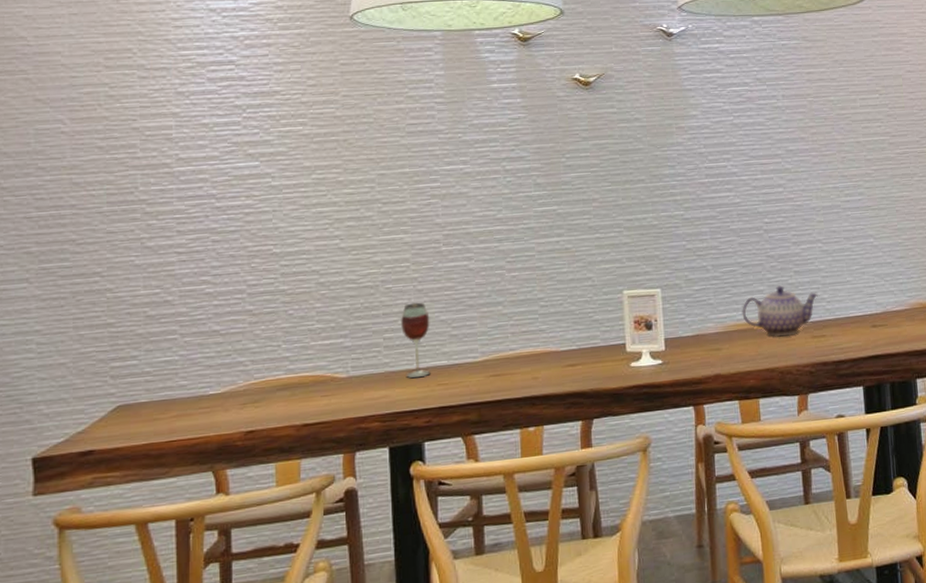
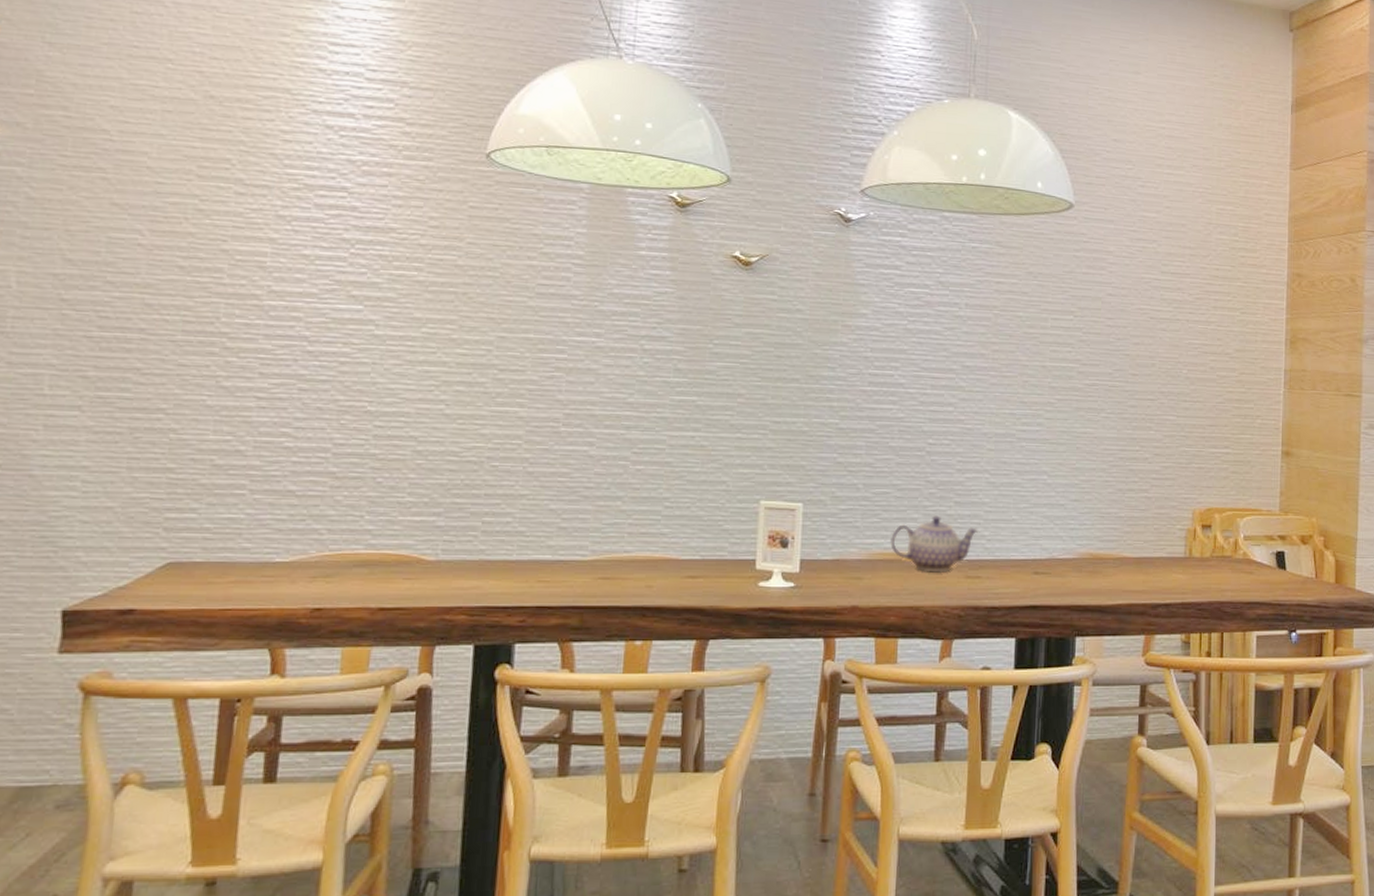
wineglass: present [401,302,431,379] -> none [502,486,538,571]

